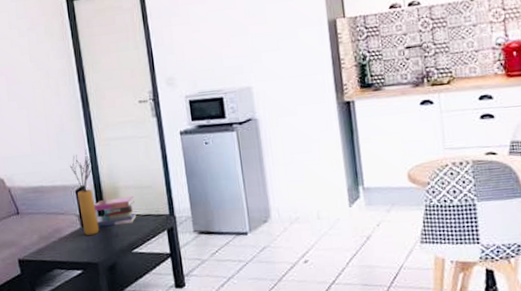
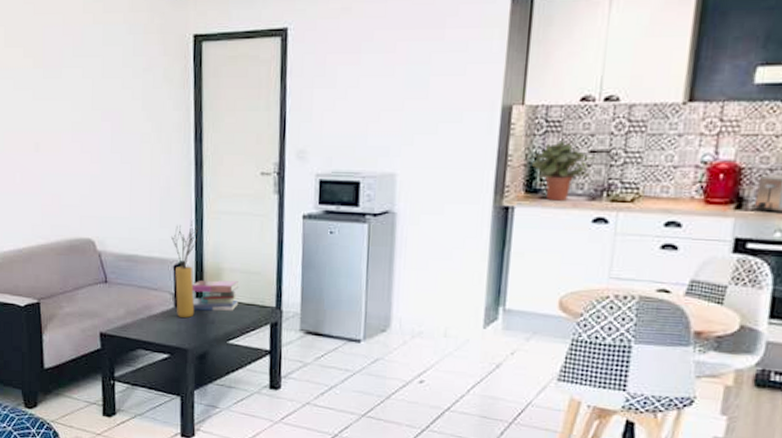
potted plant: none [361,41,412,92] -> present [532,140,596,202]

